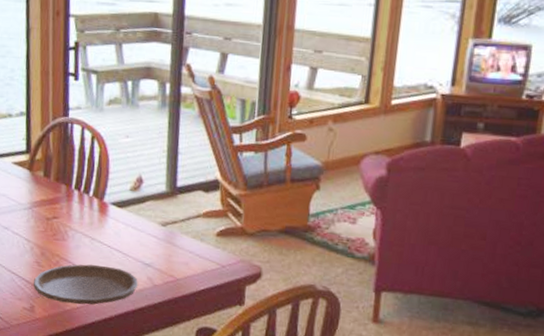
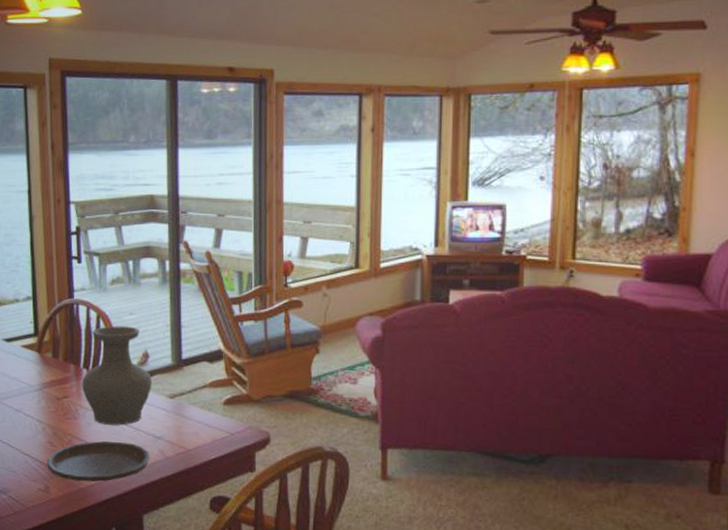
vase: none [72,147,145,250] -> present [81,326,153,426]

